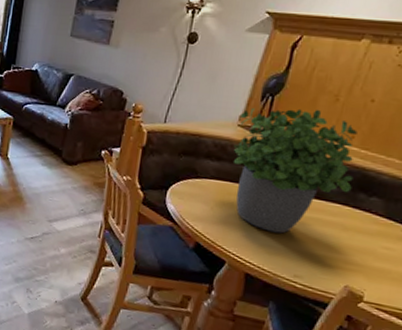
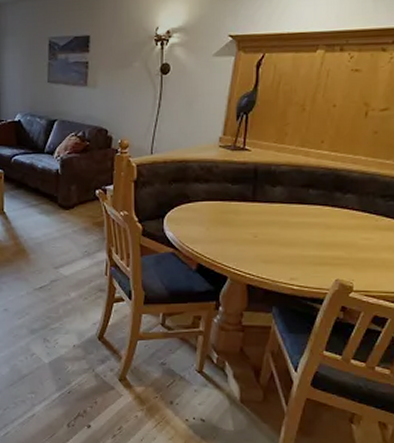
potted plant: present [233,108,357,234] -> none [218,120,328,242]

